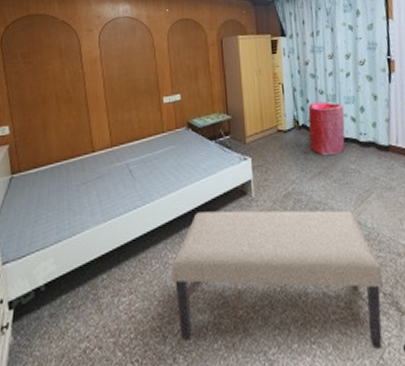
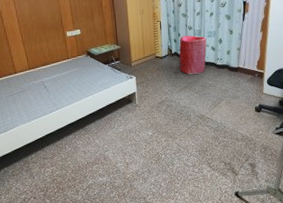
bench: present [171,210,383,350] -> none [80,112,225,195]

